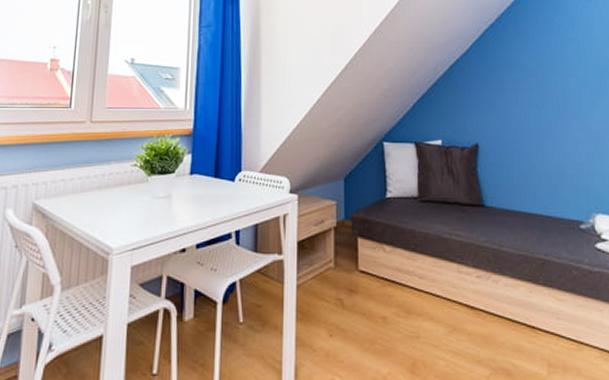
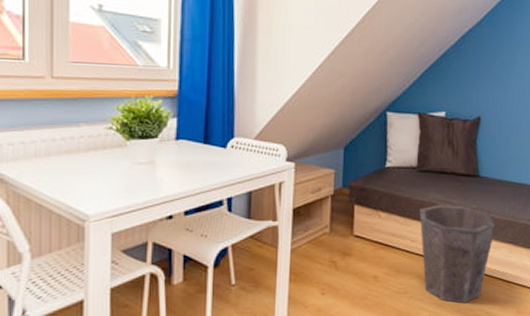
waste bin: none [425,237,510,353] -> present [419,205,496,304]

